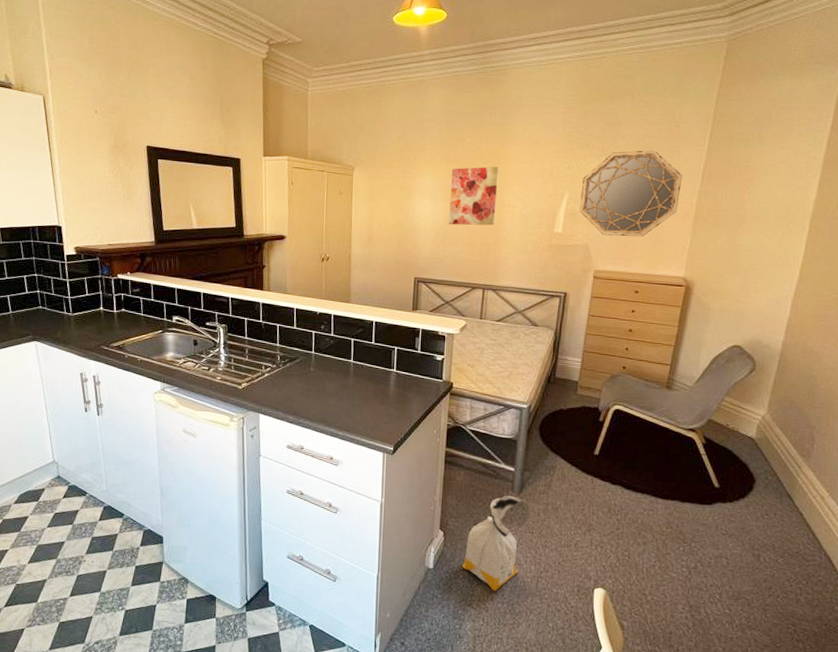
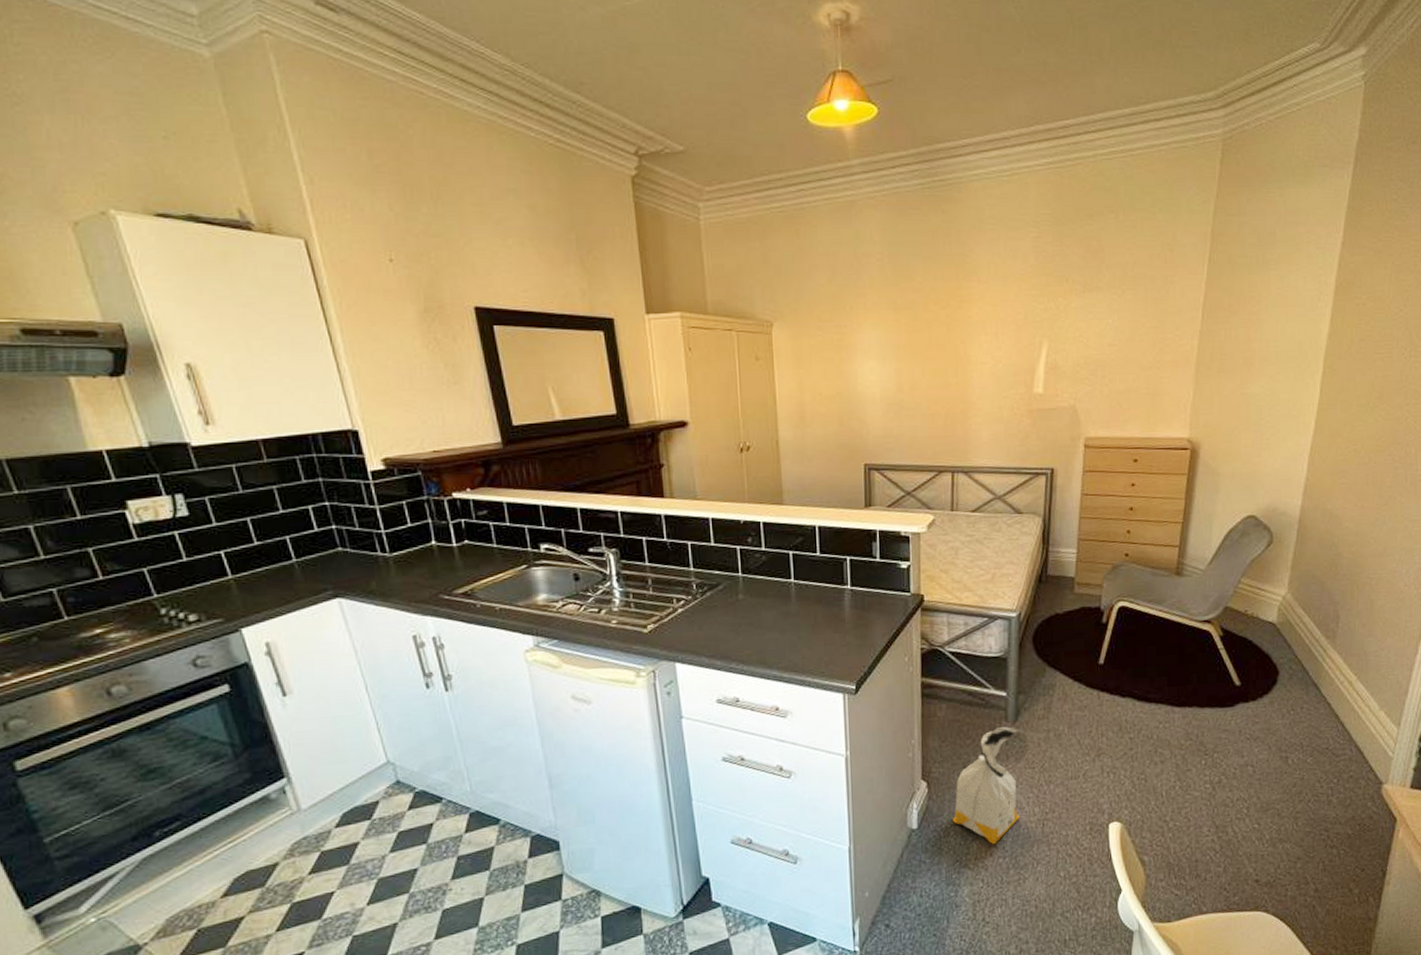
wall art: present [449,166,498,226] -> none [900,313,961,392]
home mirror: present [579,149,682,237] -> none [1062,281,1180,394]

